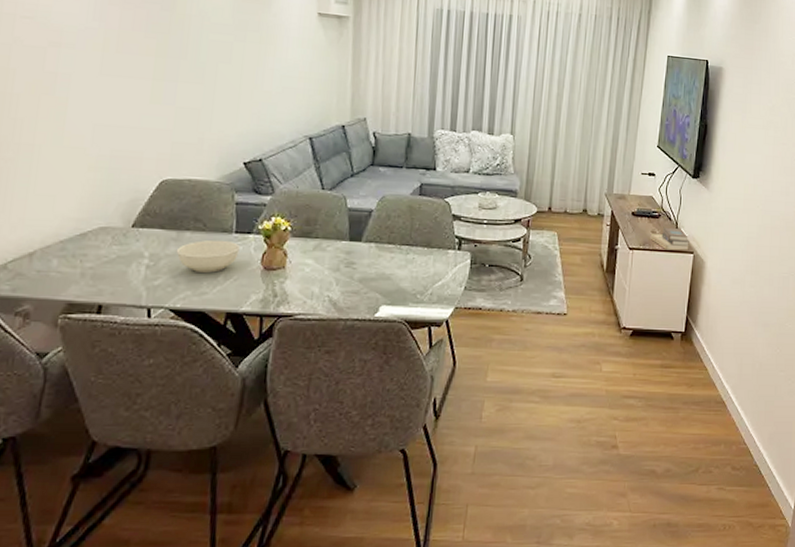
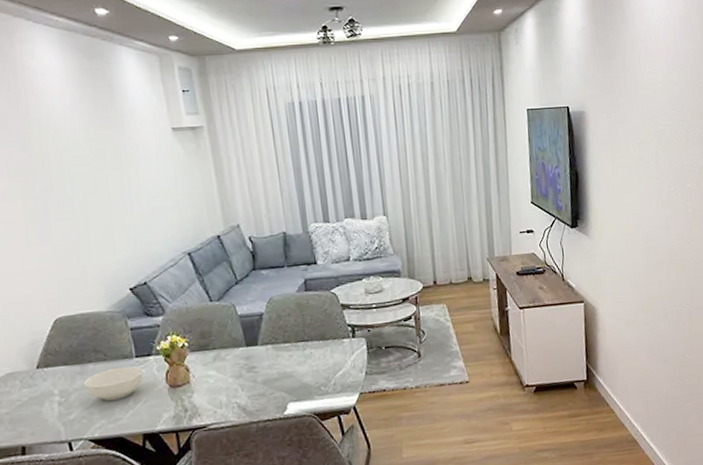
books: present [650,227,689,251] -> none [538,280,579,304]

